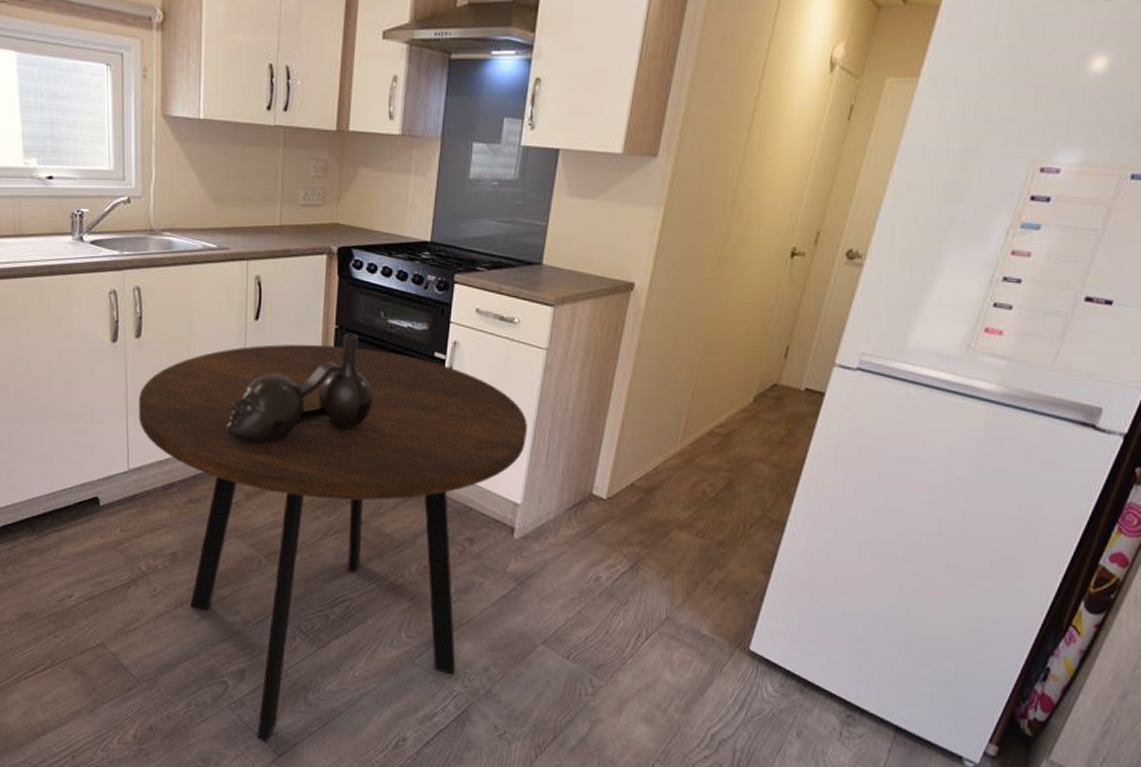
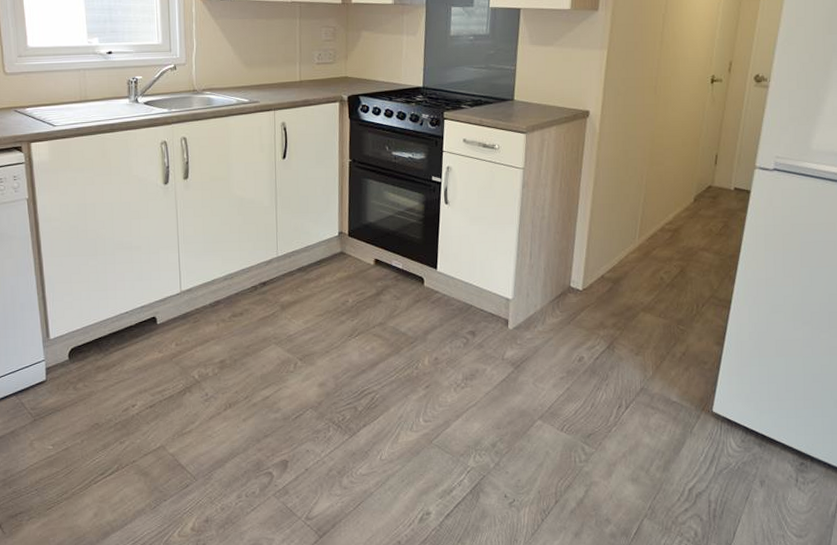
dining table: present [138,344,527,742] -> none [187,176,512,525]
decorative vase: present [226,333,373,442] -> none [262,165,384,261]

